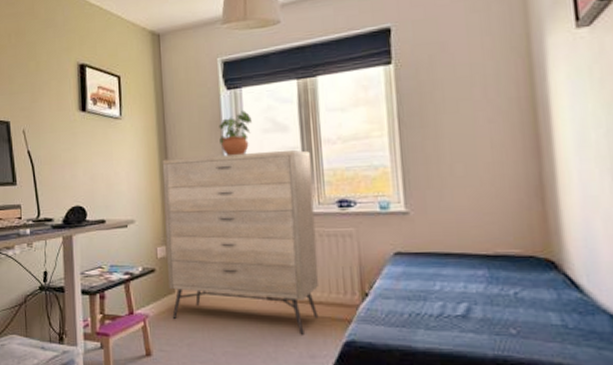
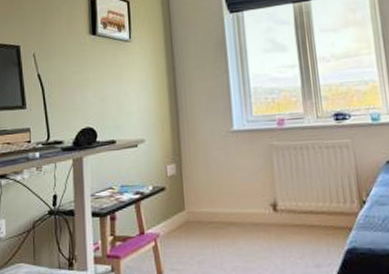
dresser: present [162,149,320,335] -> none [170,67,322,245]
potted plant: present [218,111,252,156] -> none [223,32,254,75]

